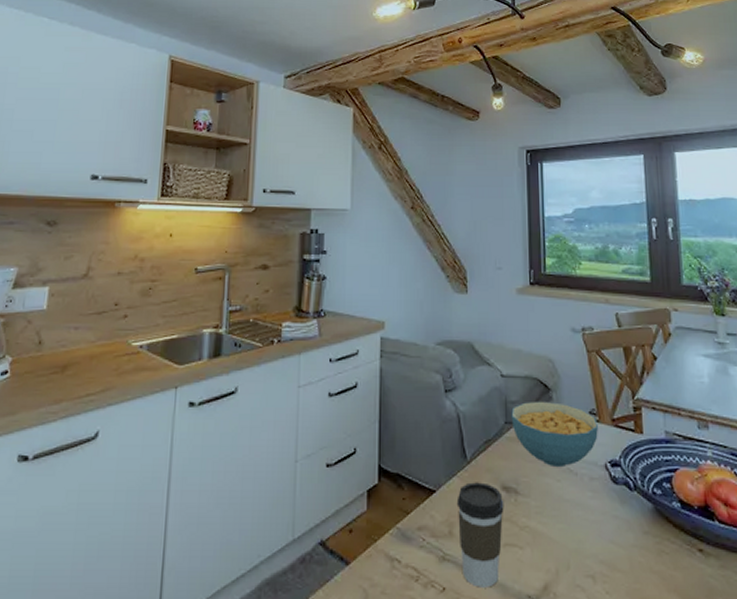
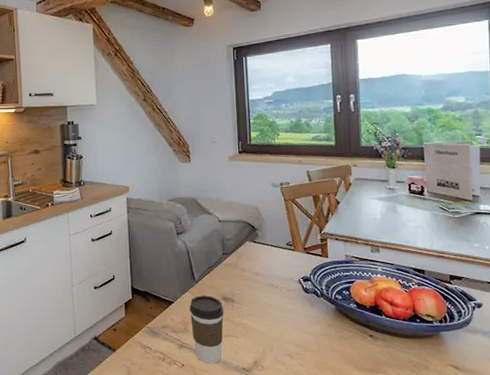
cereal bowl: present [511,401,598,468] -> none [227,237,294,284]

